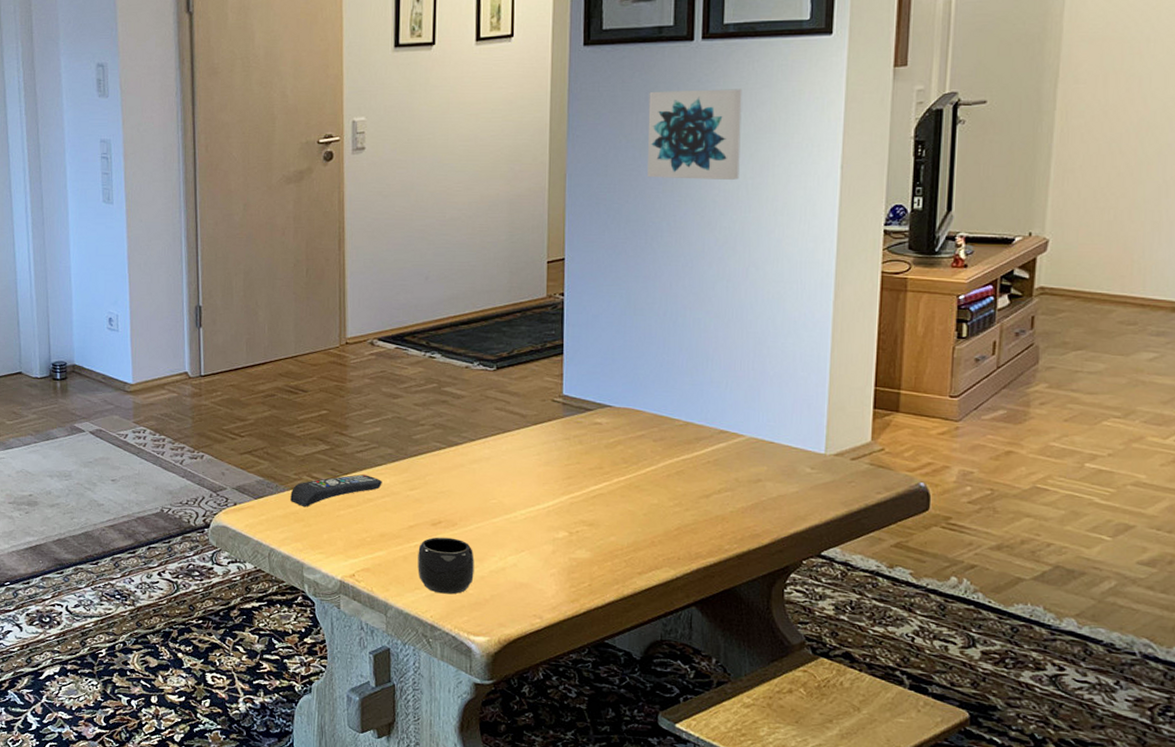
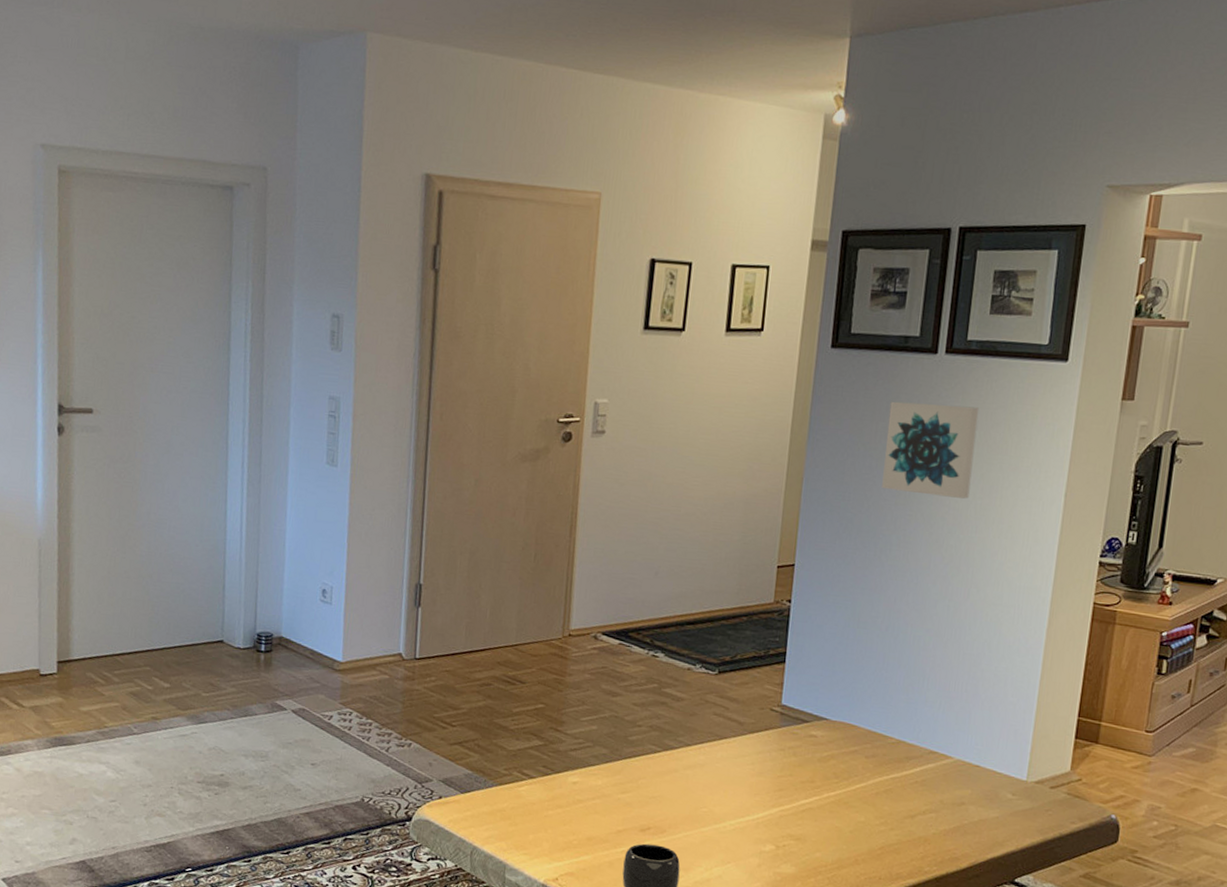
remote control: present [290,474,382,508] -> none [498,773,594,805]

